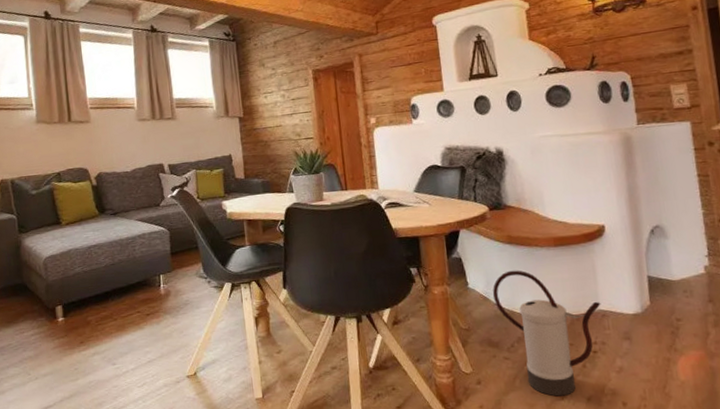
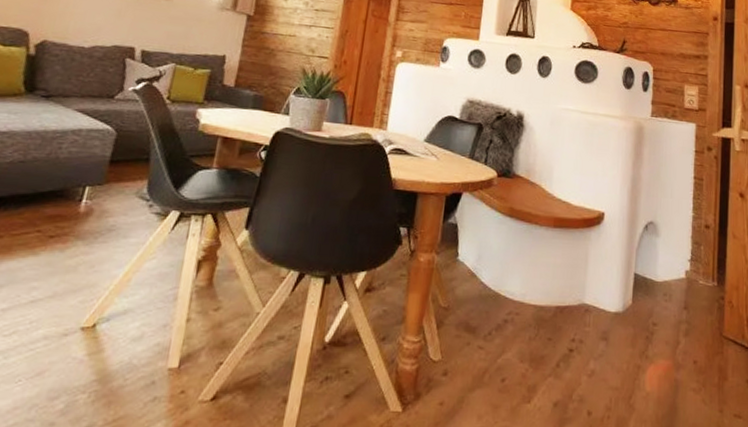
watering can: present [492,270,601,397] -> none [481,246,587,398]

